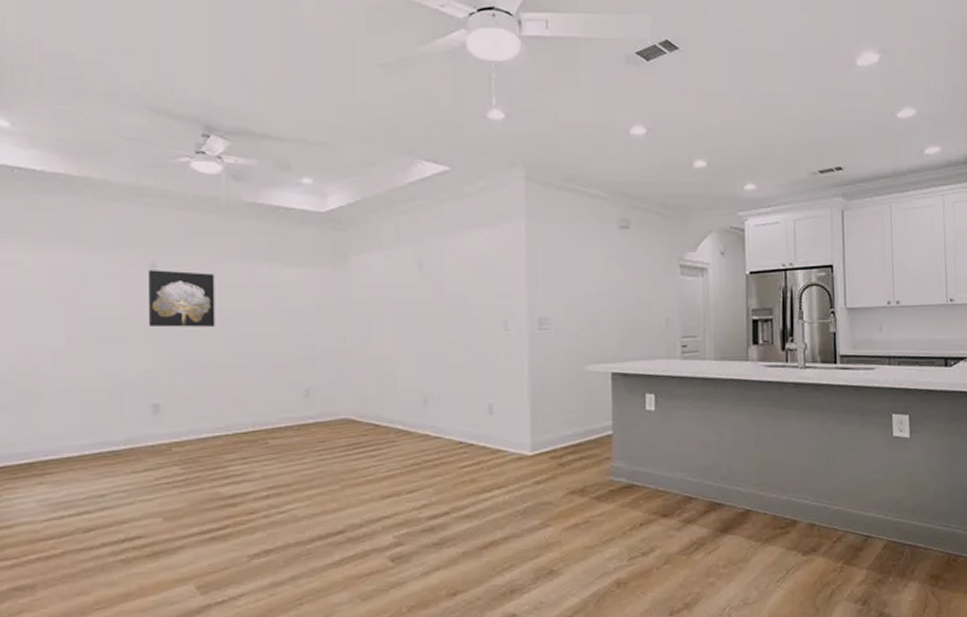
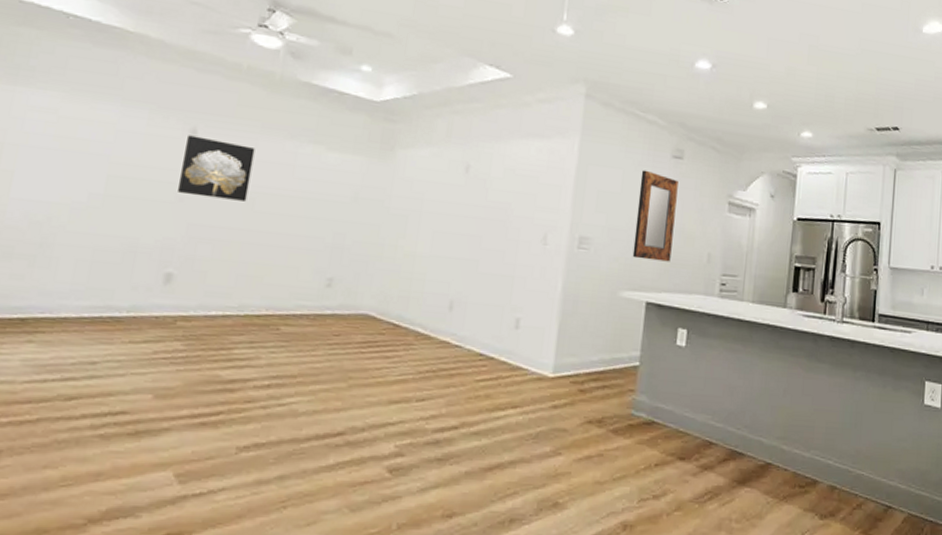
home mirror: none [590,244,630,332] -> present [632,170,678,262]

